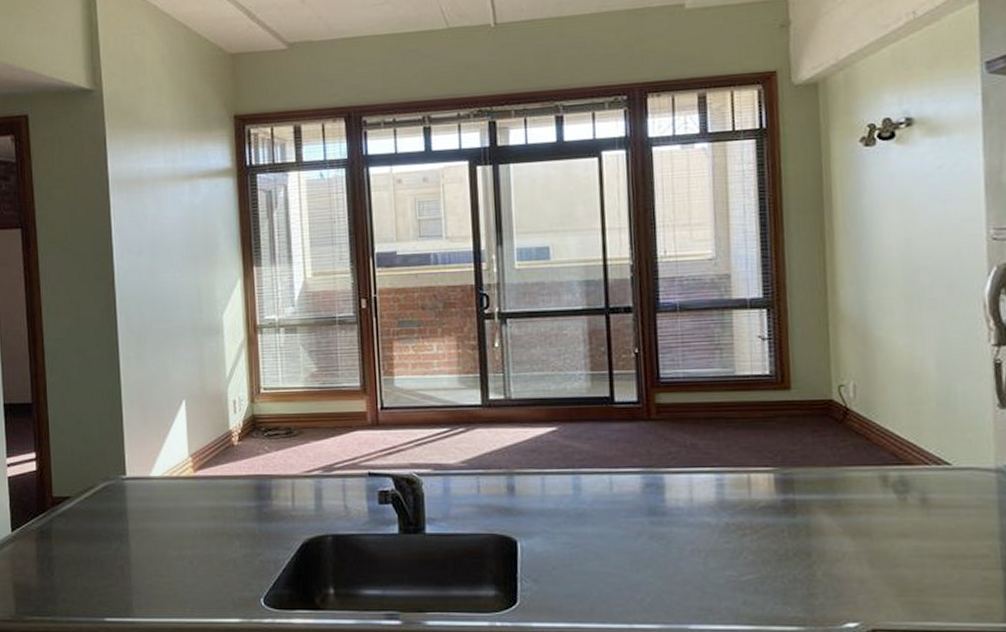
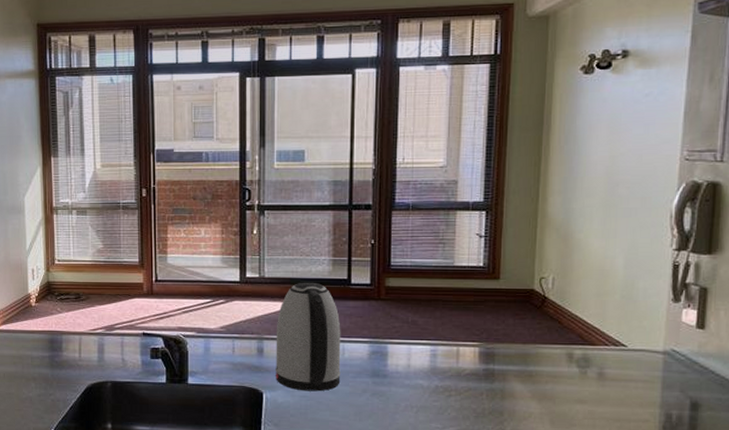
kettle: none [528,402,610,537] -> present [276,282,341,392]

